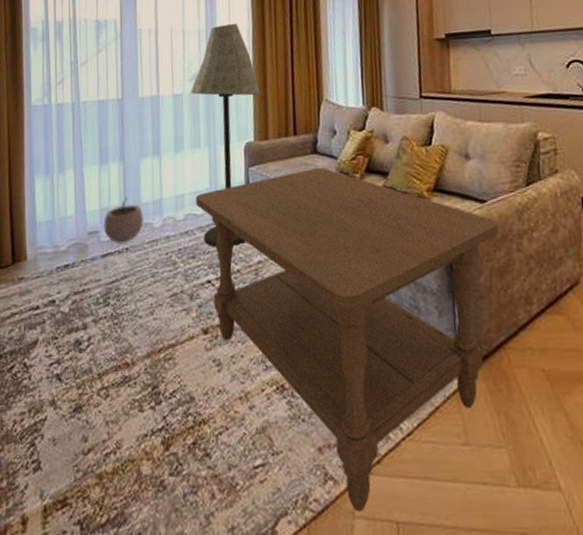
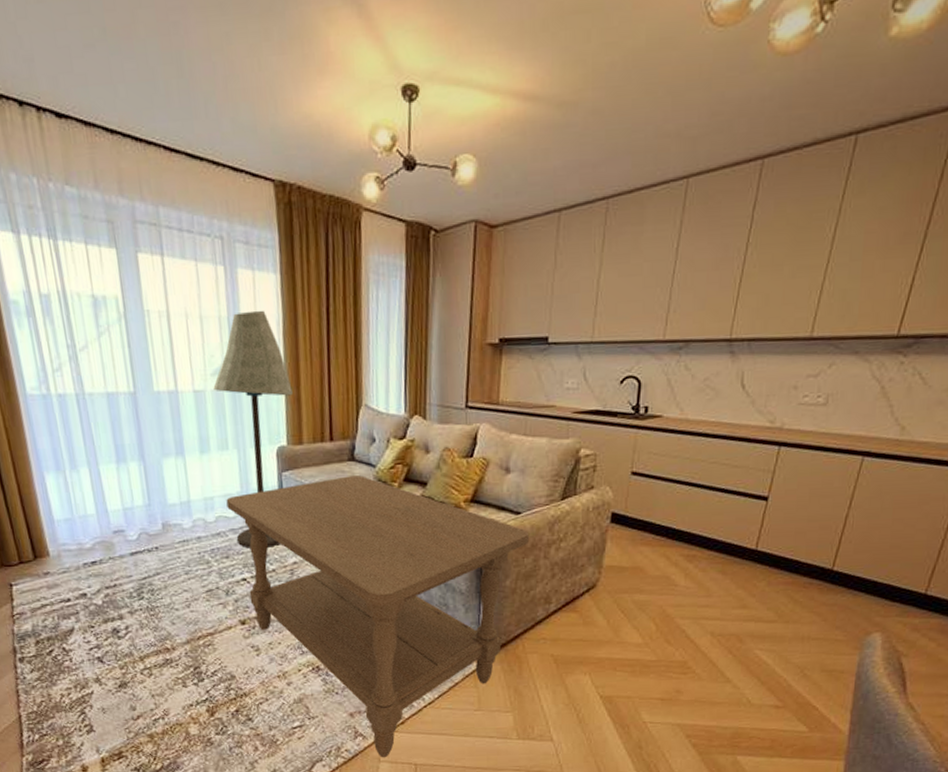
plant pot: present [104,196,143,243] -> none [128,497,172,542]

